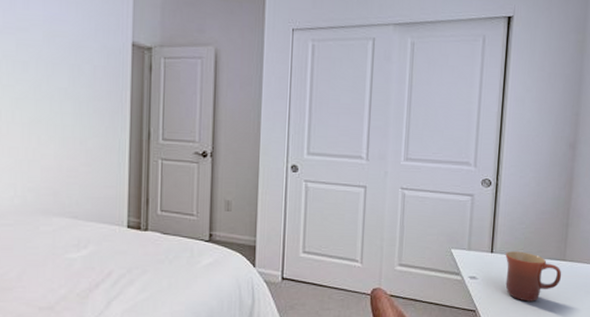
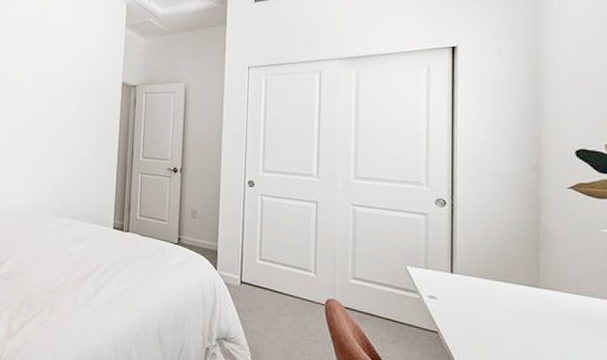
mug: present [505,251,562,302] -> none [467,273,537,329]

